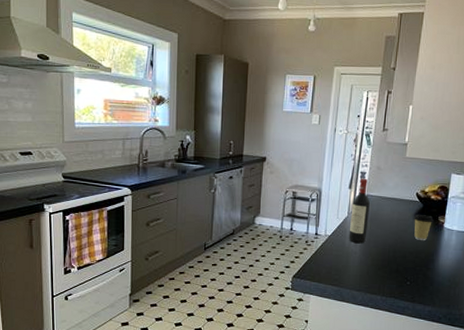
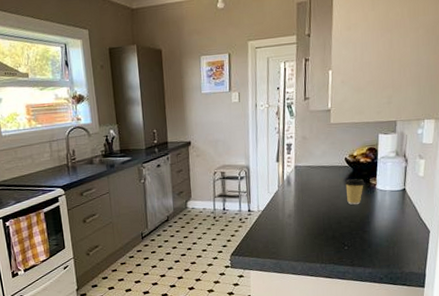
wine bottle: present [348,178,370,244] -> none [281,149,300,216]

